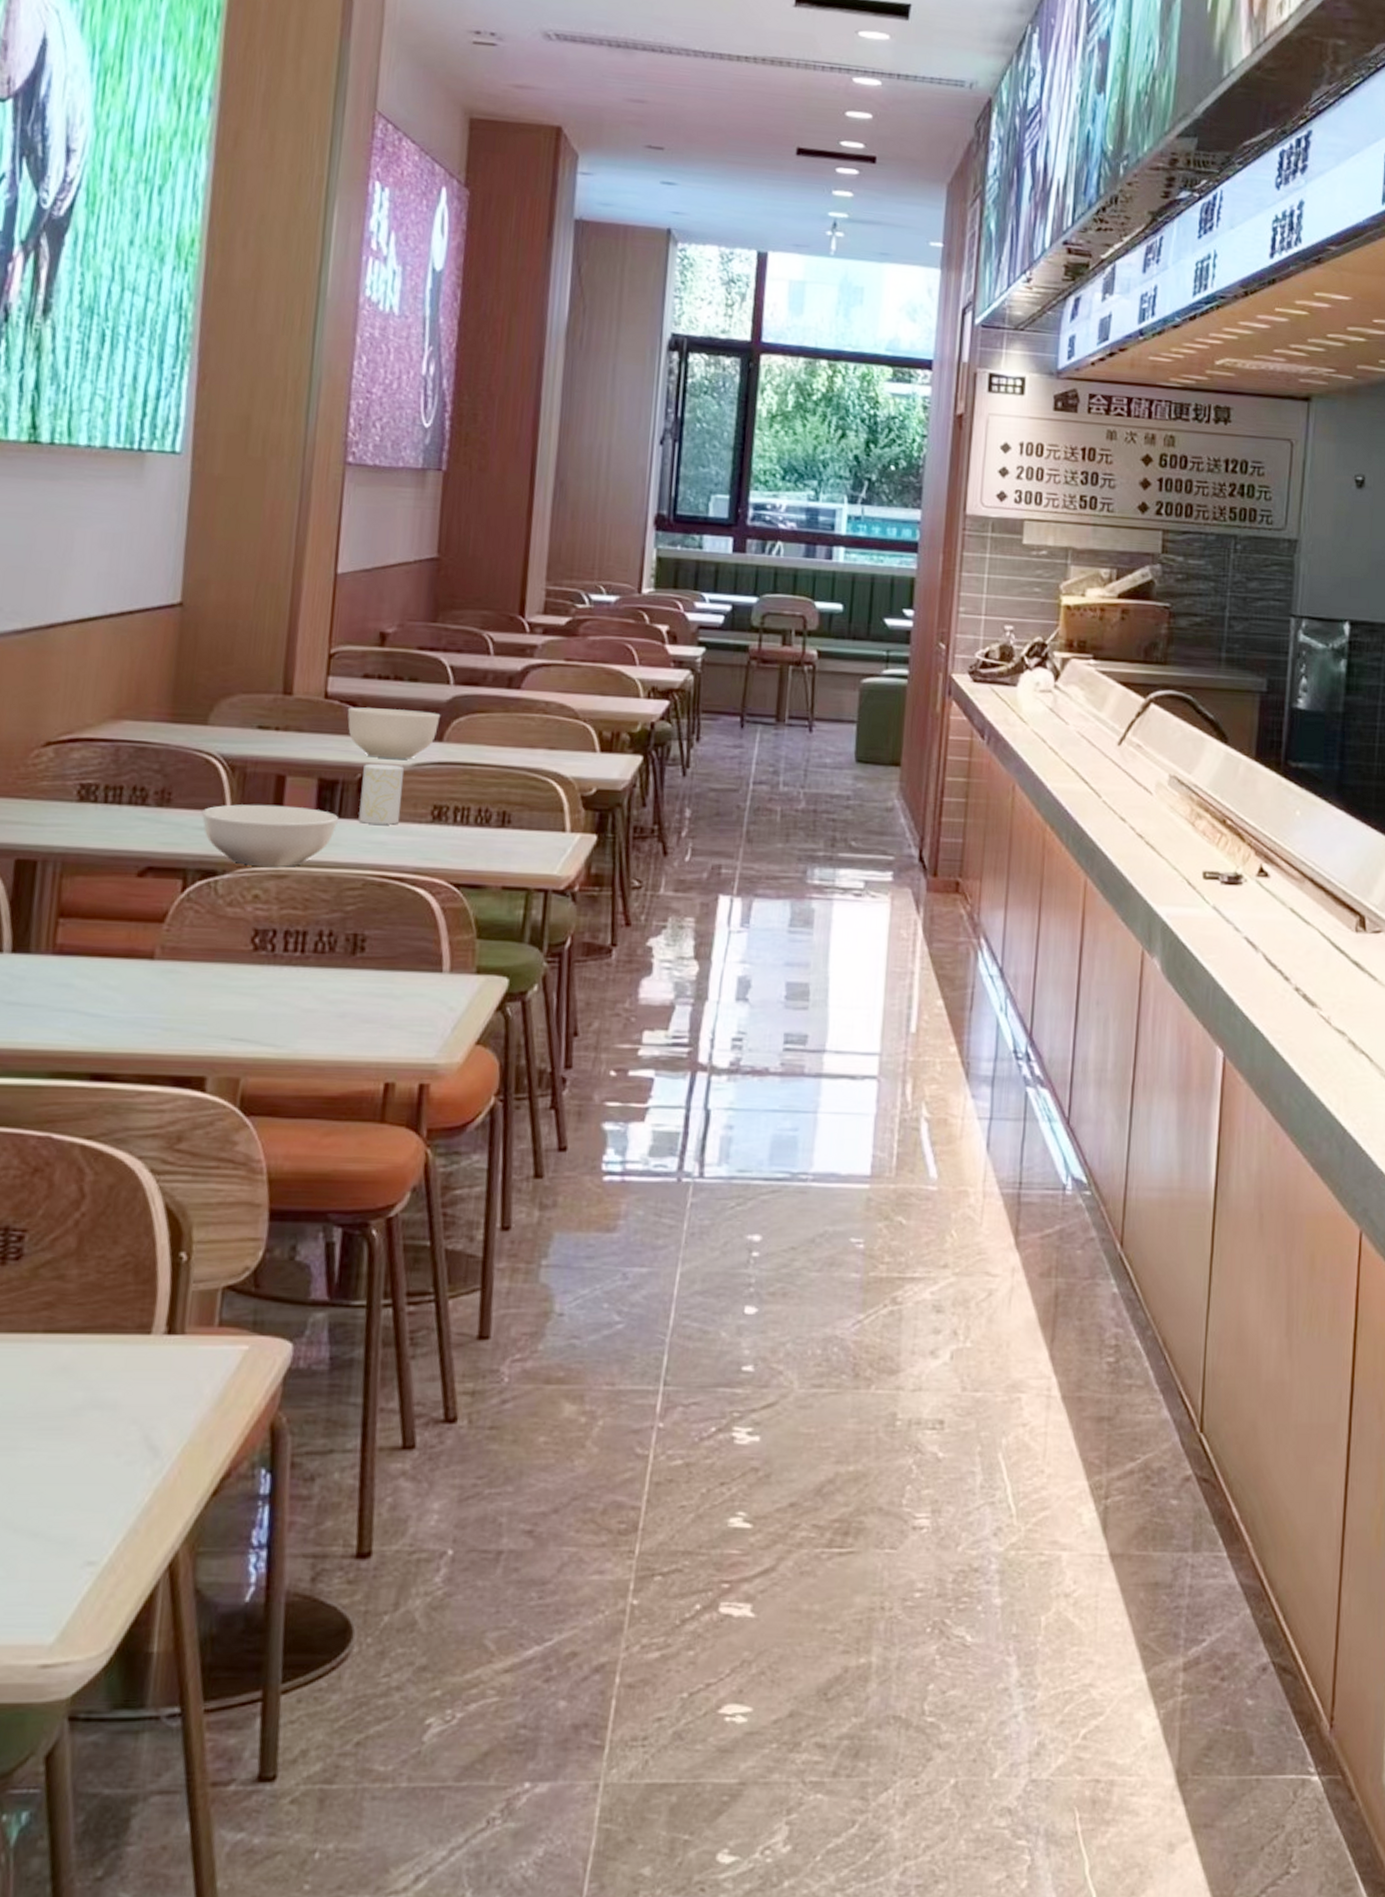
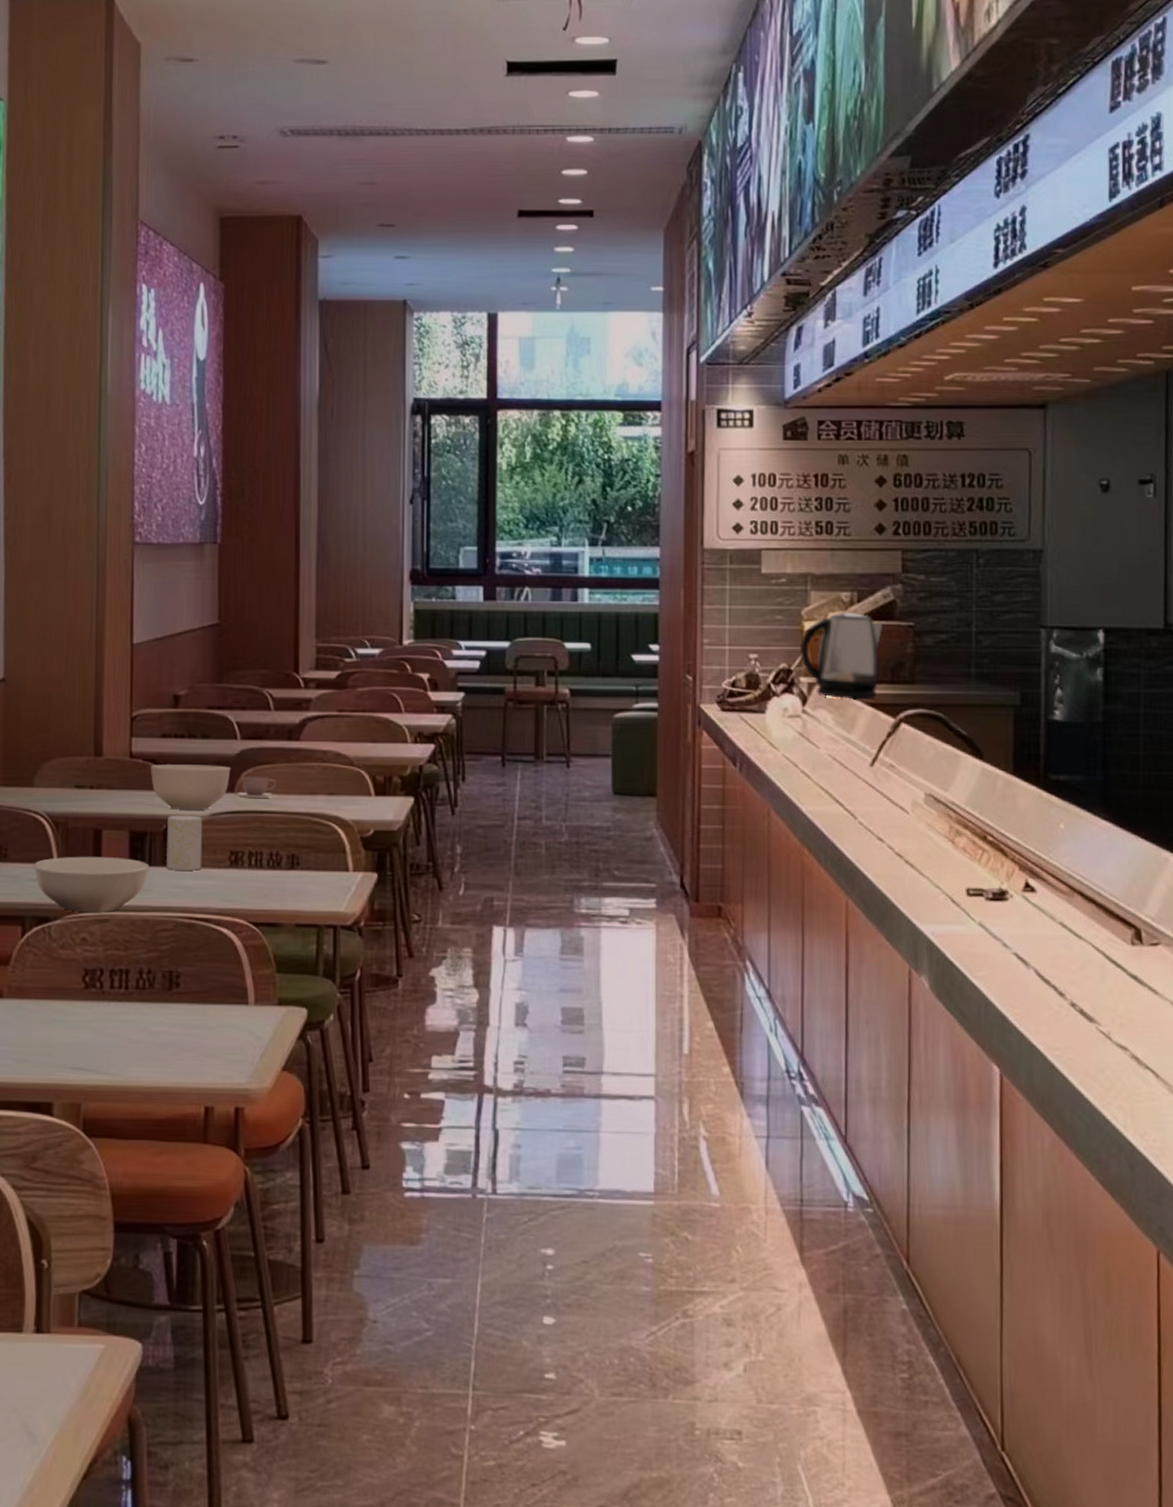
teacup: none [443,724,492,750] -> present [234,776,277,799]
kettle: none [1055,588,1140,679] -> present [799,612,884,700]

